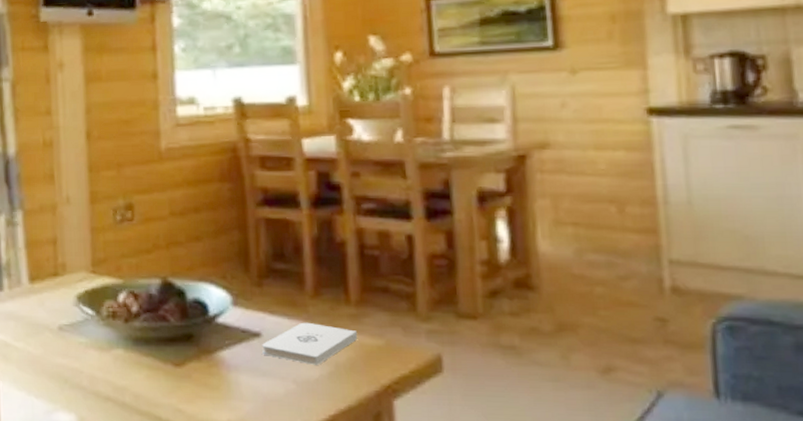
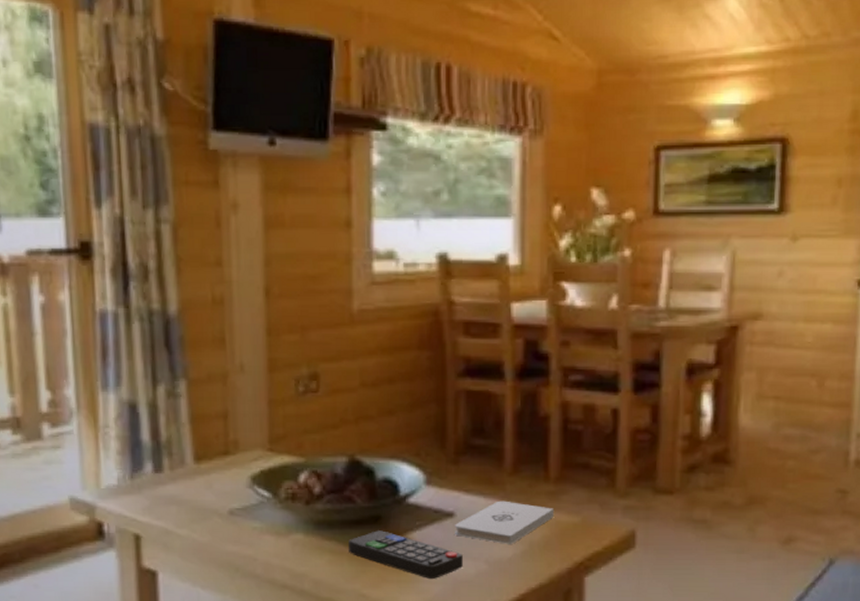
remote control: none [164,348,272,398] -> present [349,530,463,580]

